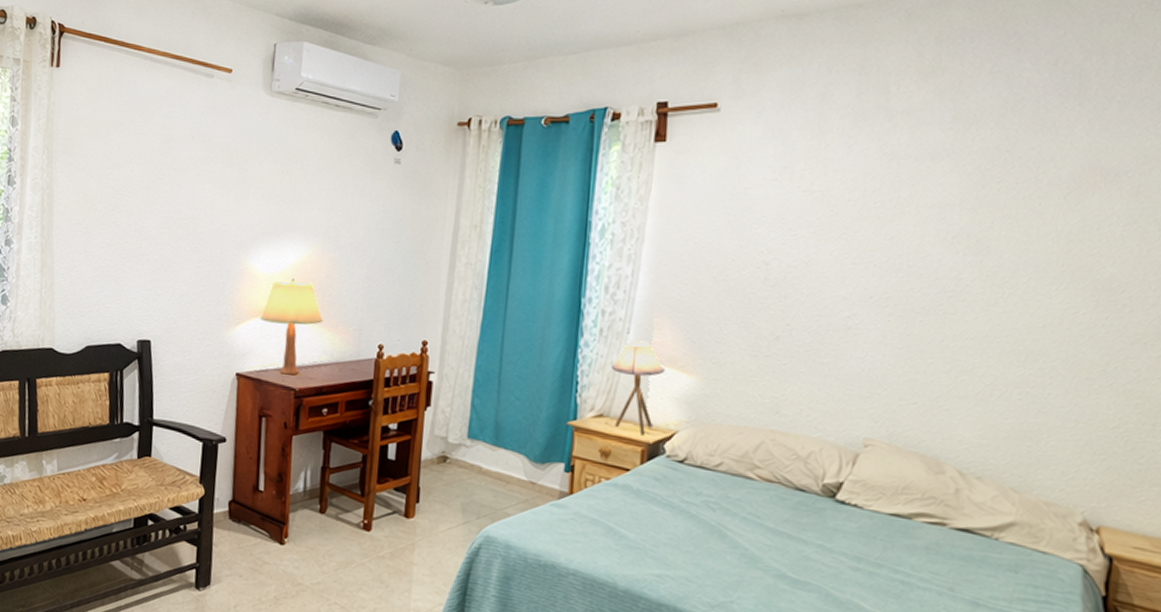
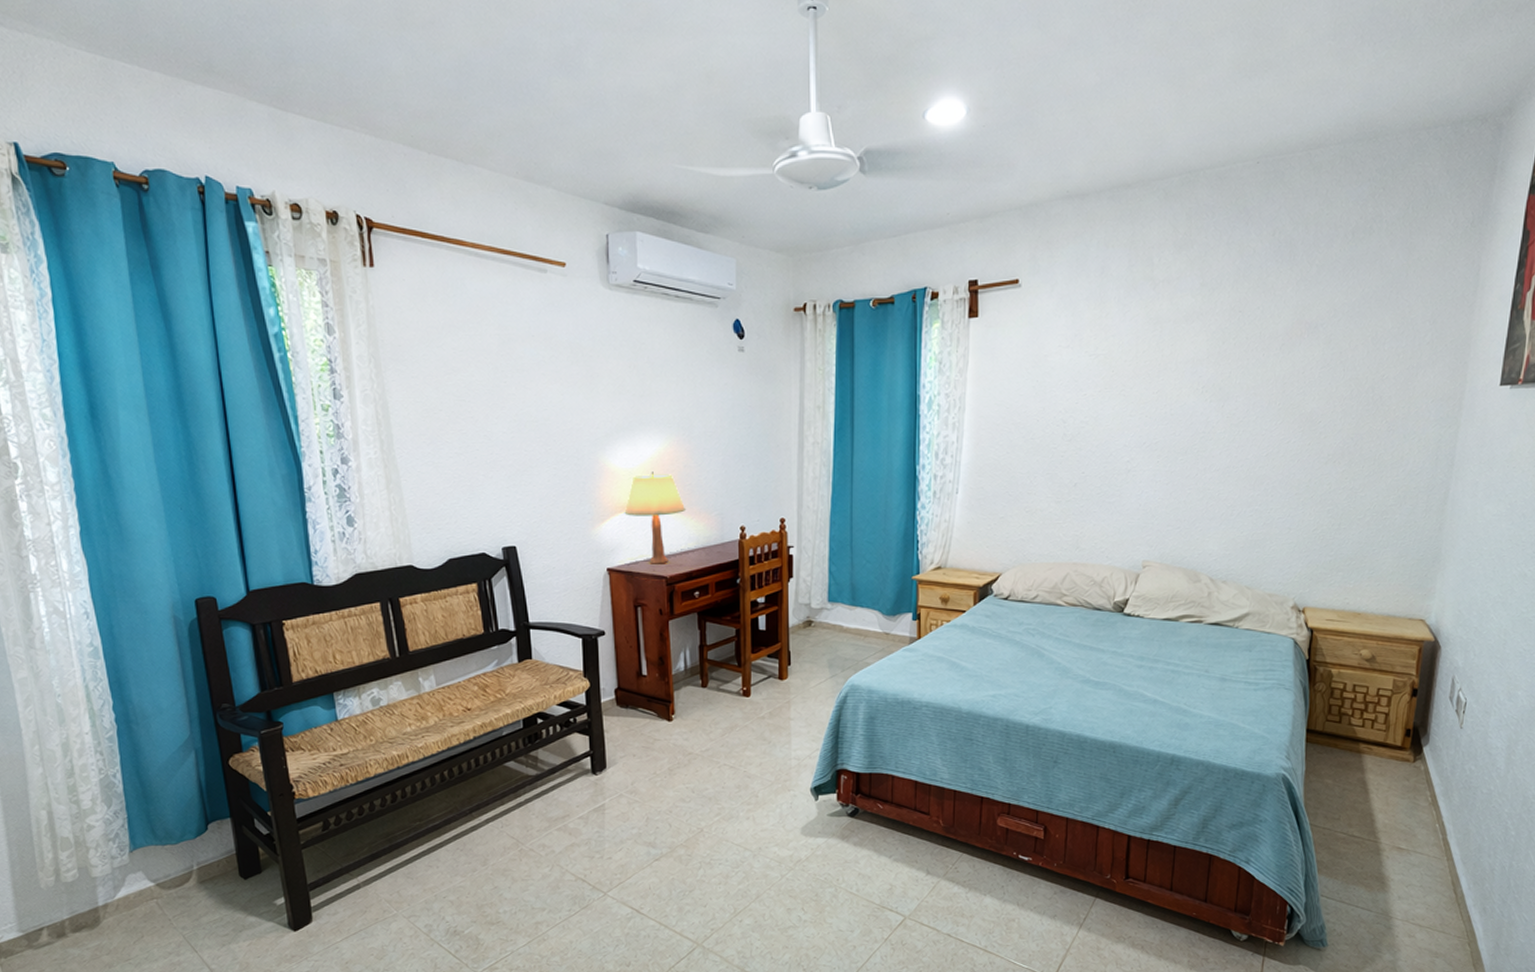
table lamp: present [611,340,665,436] -> none [945,499,989,581]

